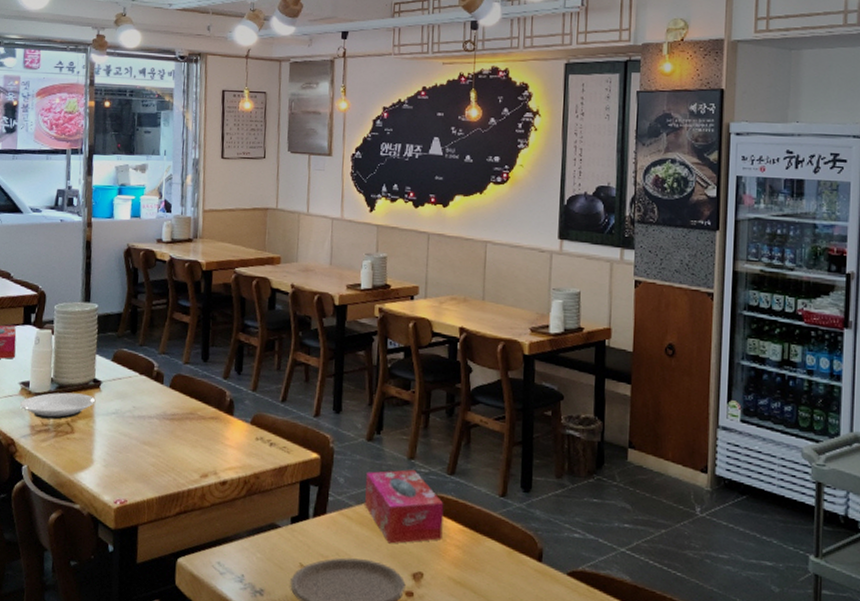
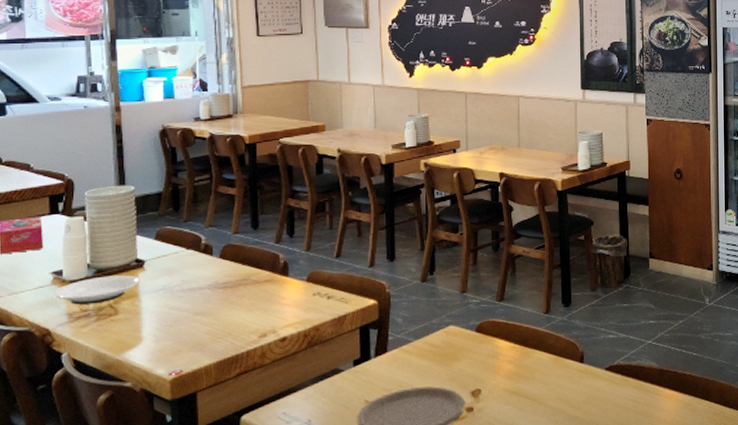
tissue box: present [365,469,444,544] -> none [422,302,496,369]

